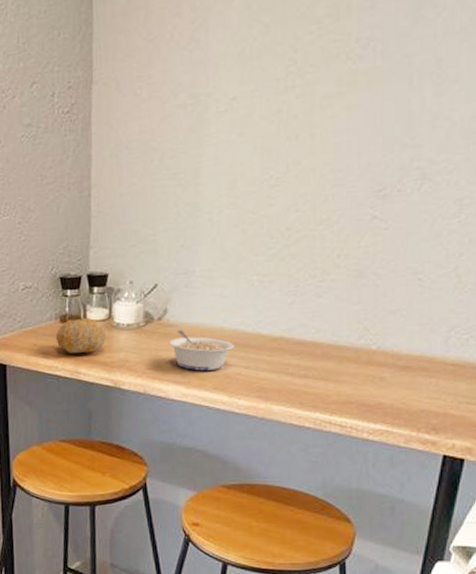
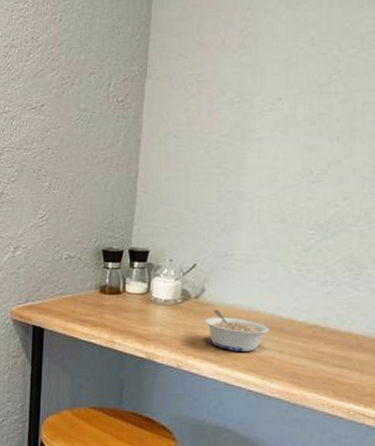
fruit: present [55,318,106,354] -> none [94,291,143,325]

